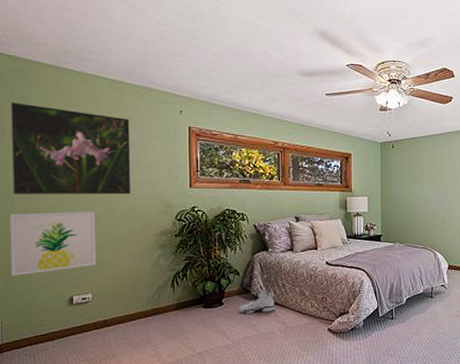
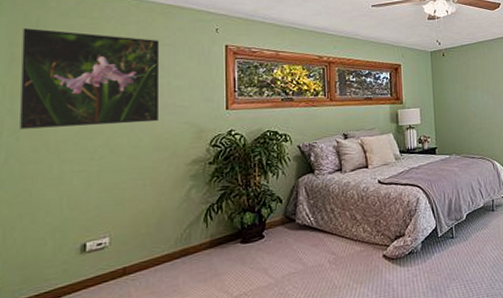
wall art: present [10,211,97,276] -> none [12,143,117,225]
sneaker: present [239,290,276,313] -> none [282,217,324,246]

